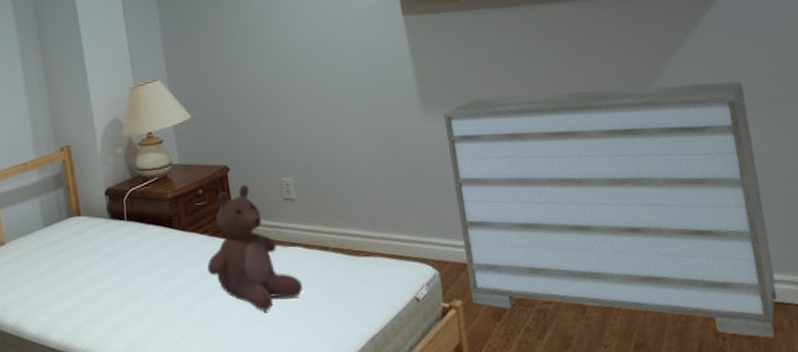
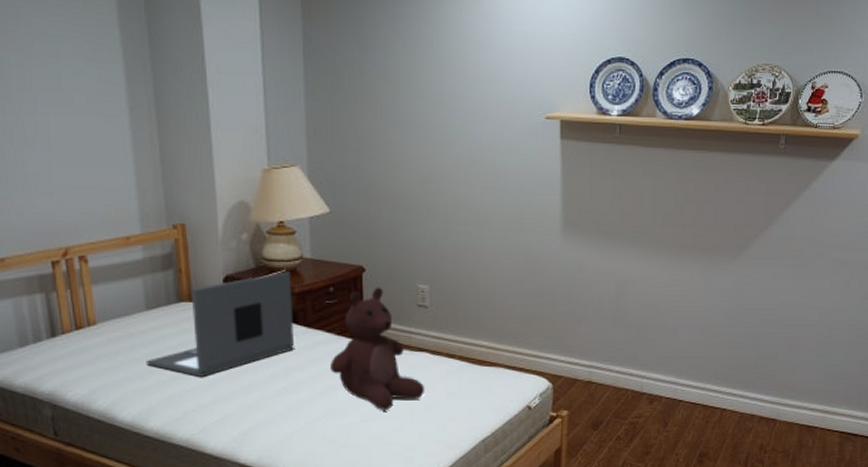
laptop: none [46,179,172,287] -> present [146,272,294,377]
dresser: present [442,81,777,338] -> none [576,231,827,453]

